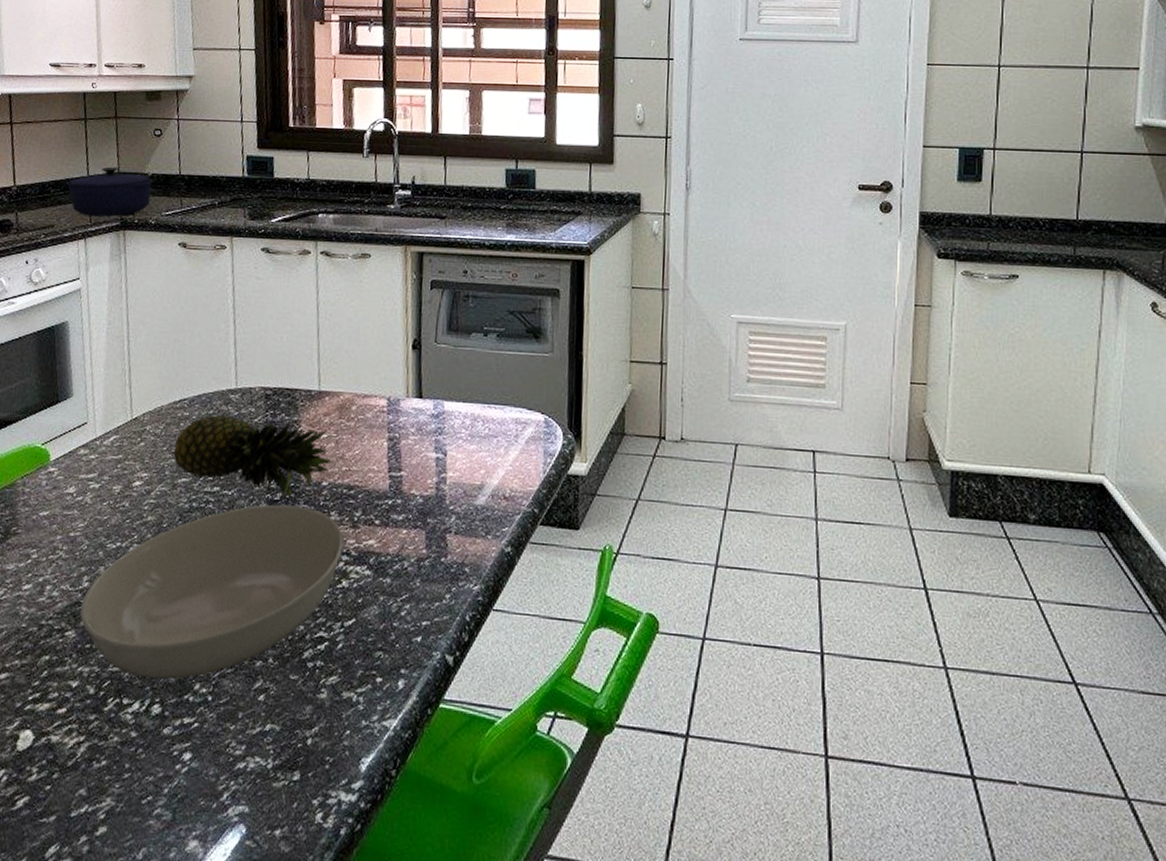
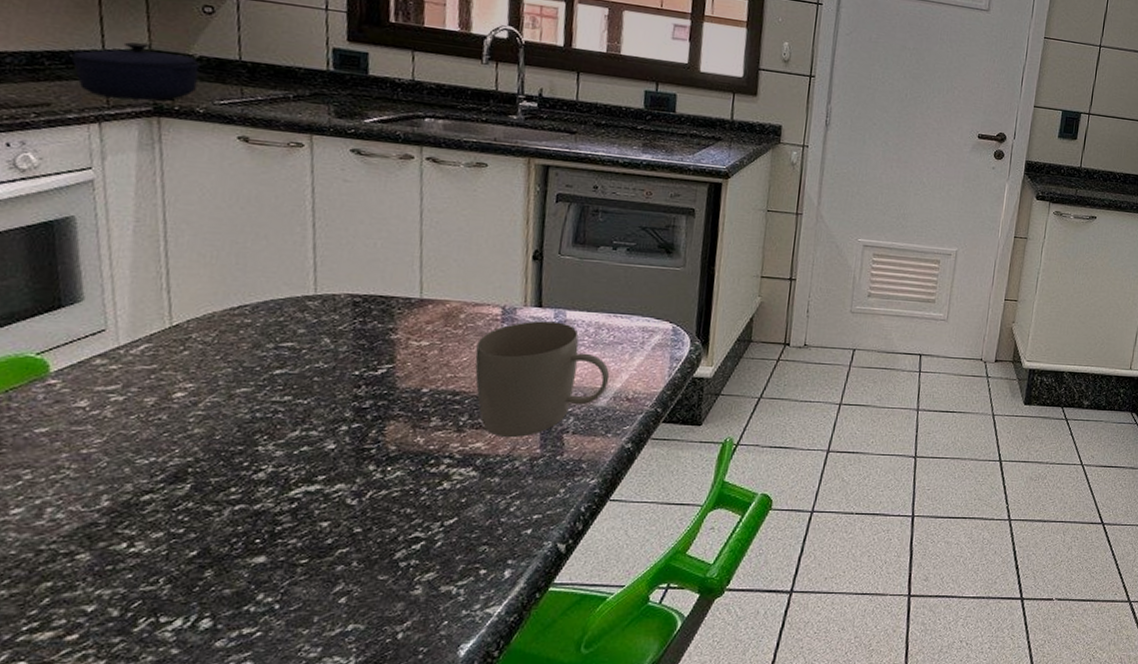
bowl: present [80,504,344,680] -> none [97,412,447,595]
fruit: present [173,415,333,500] -> none [229,322,436,408]
mug: none [366,412,487,536] -> present [475,321,610,437]

